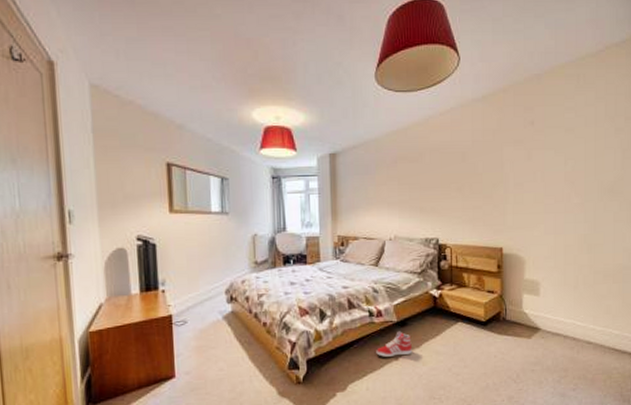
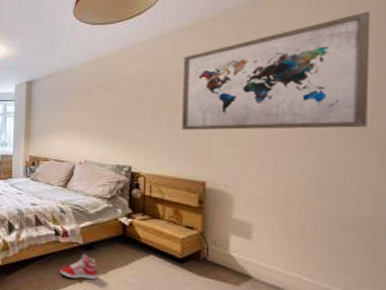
wall art: none [481,89,621,200] -> present [182,11,371,131]

